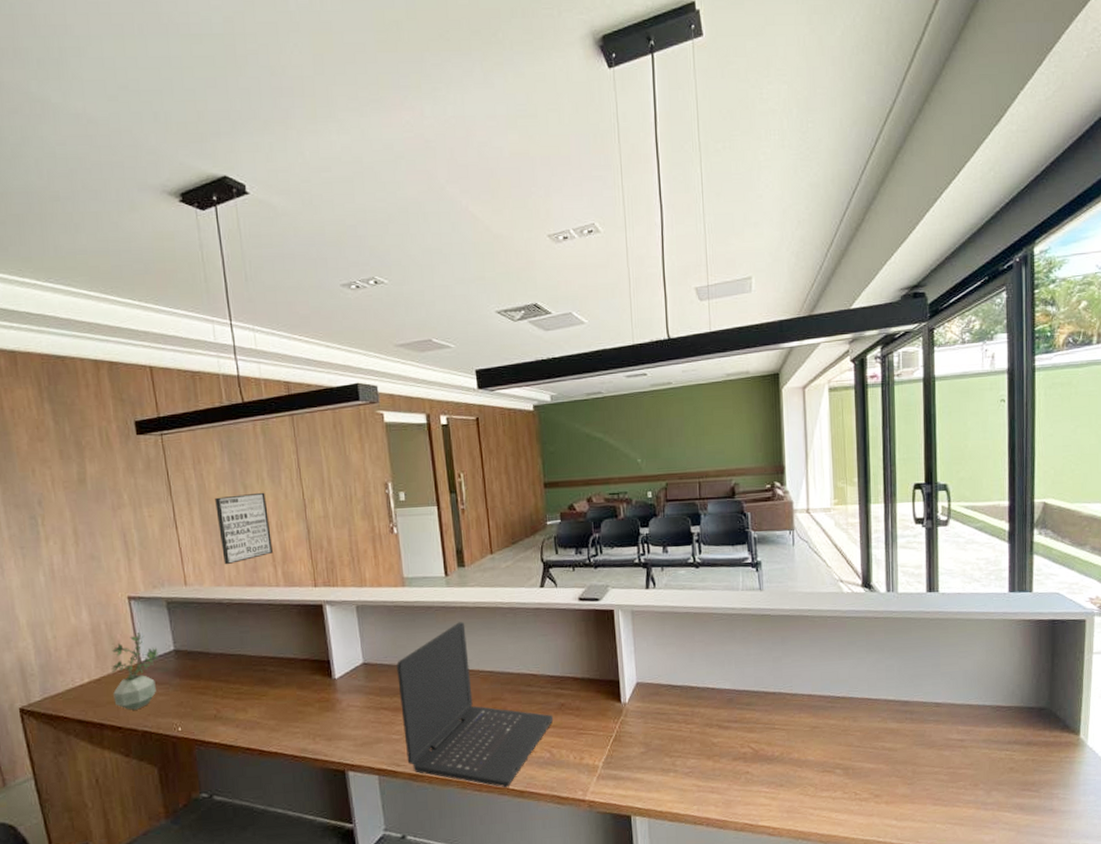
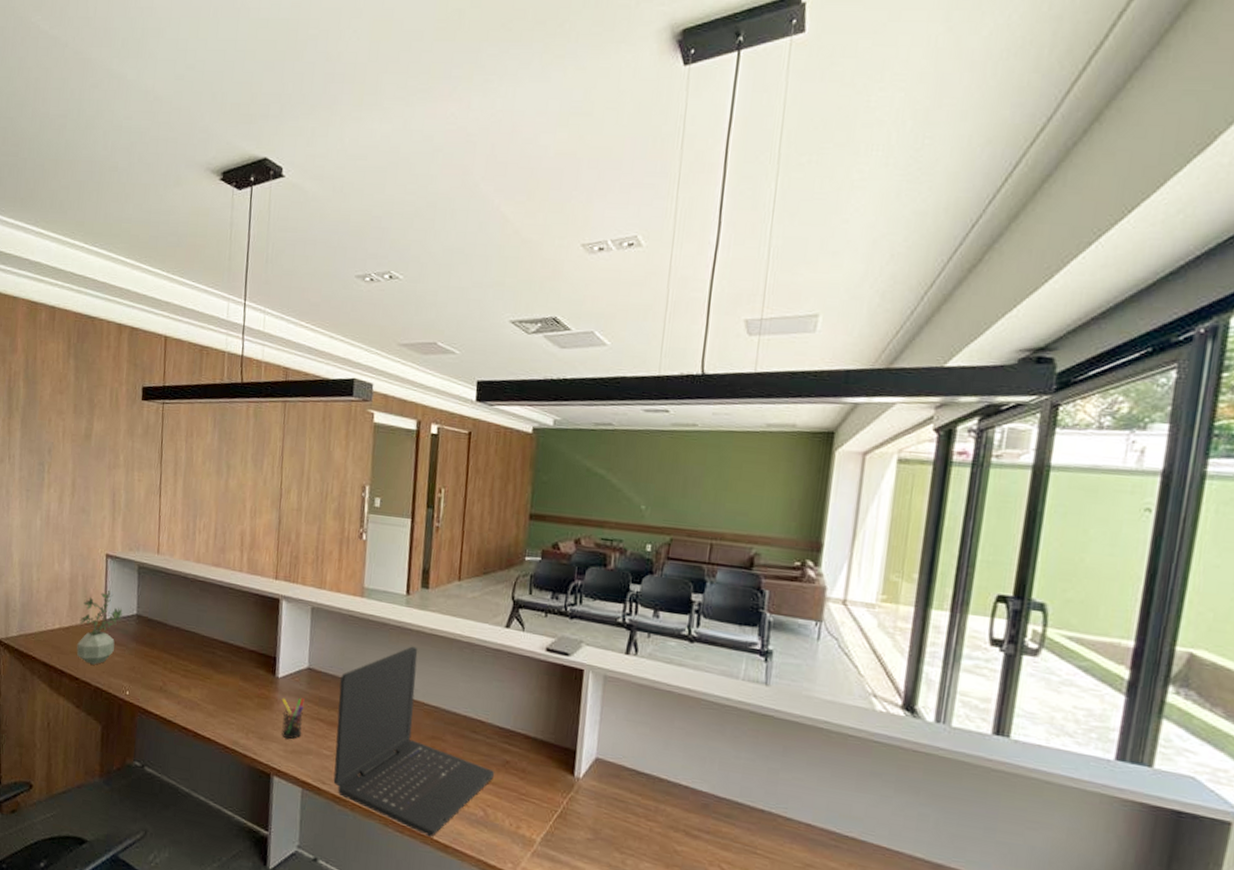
wall art: present [215,492,273,565] -> none [196,472,246,541]
pen holder: none [342,692,369,733] -> present [281,698,305,739]

